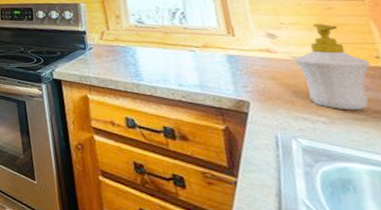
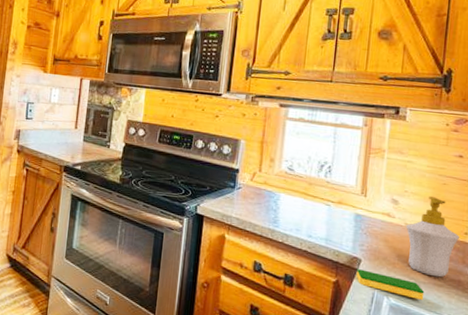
dish sponge: none [246,112,346,138] -> present [356,269,425,300]

